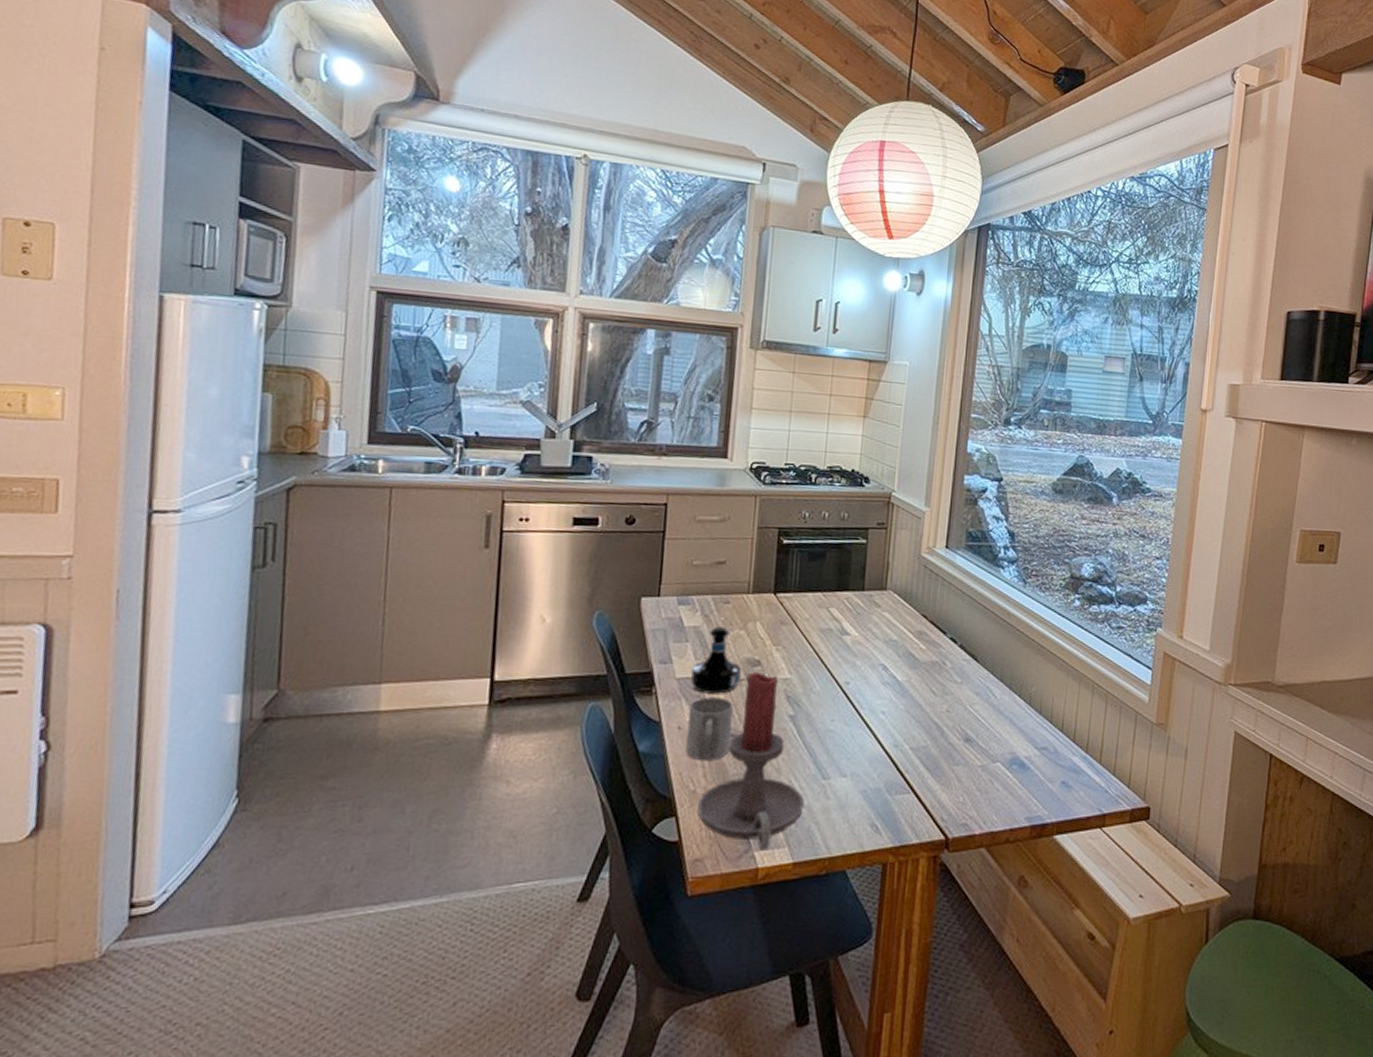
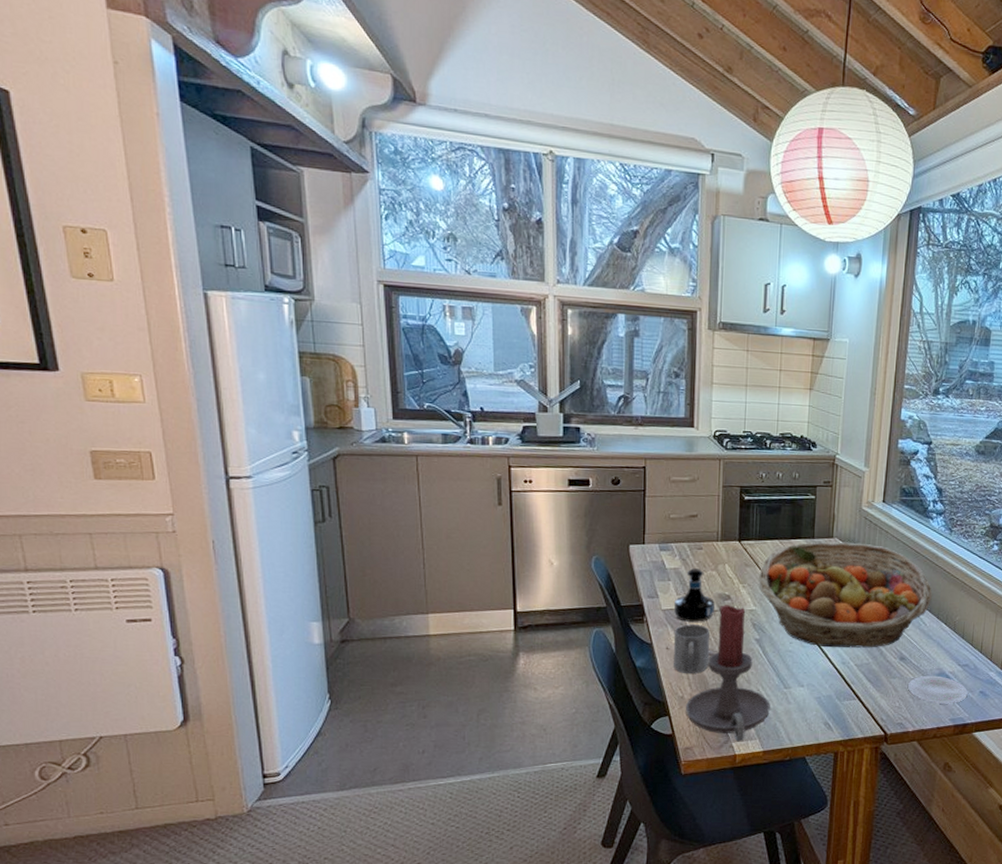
fruit basket: none [795,595,1003,727] -> present [758,542,932,648]
plate: none [973,761,1047,798] -> present [907,675,968,704]

